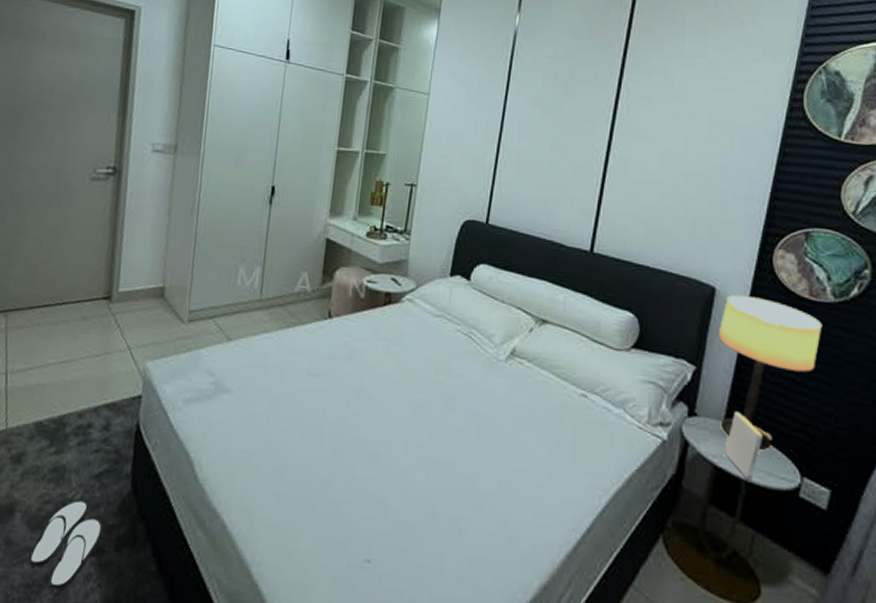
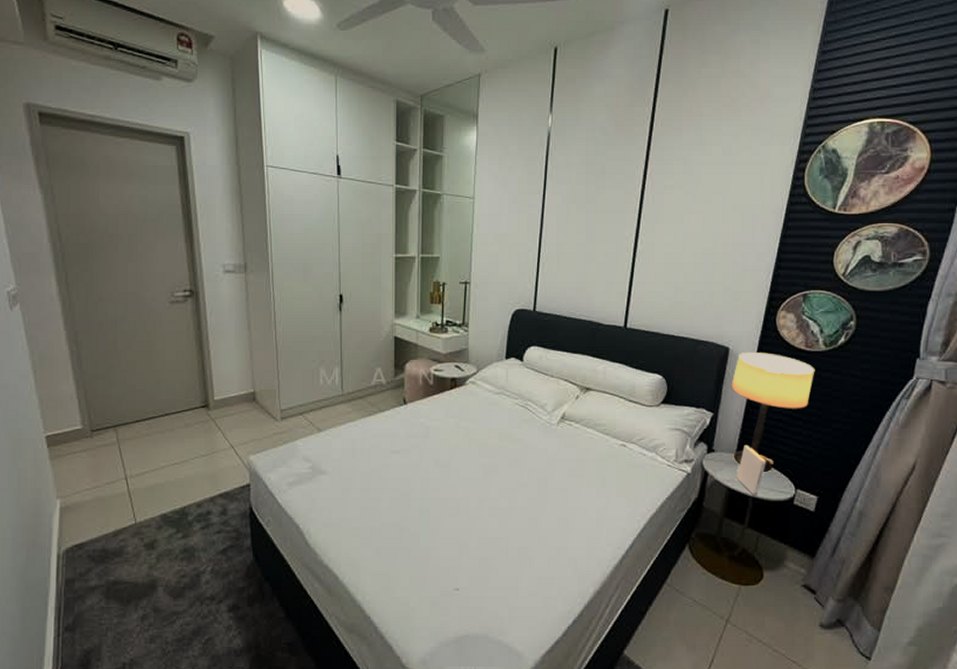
slippers: present [27,499,104,590] -> none [175,571,235,640]

